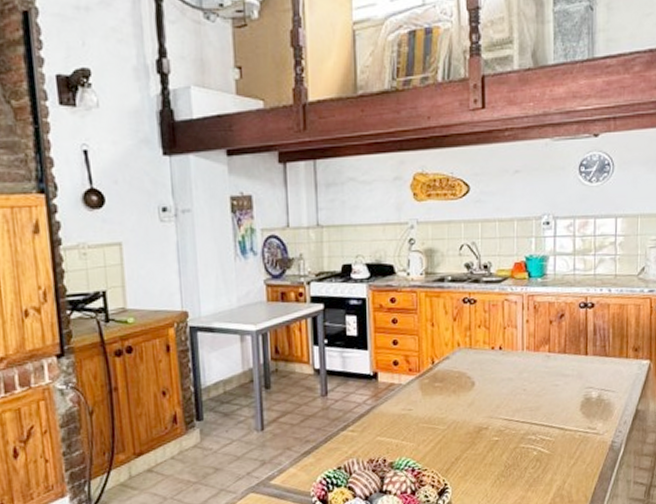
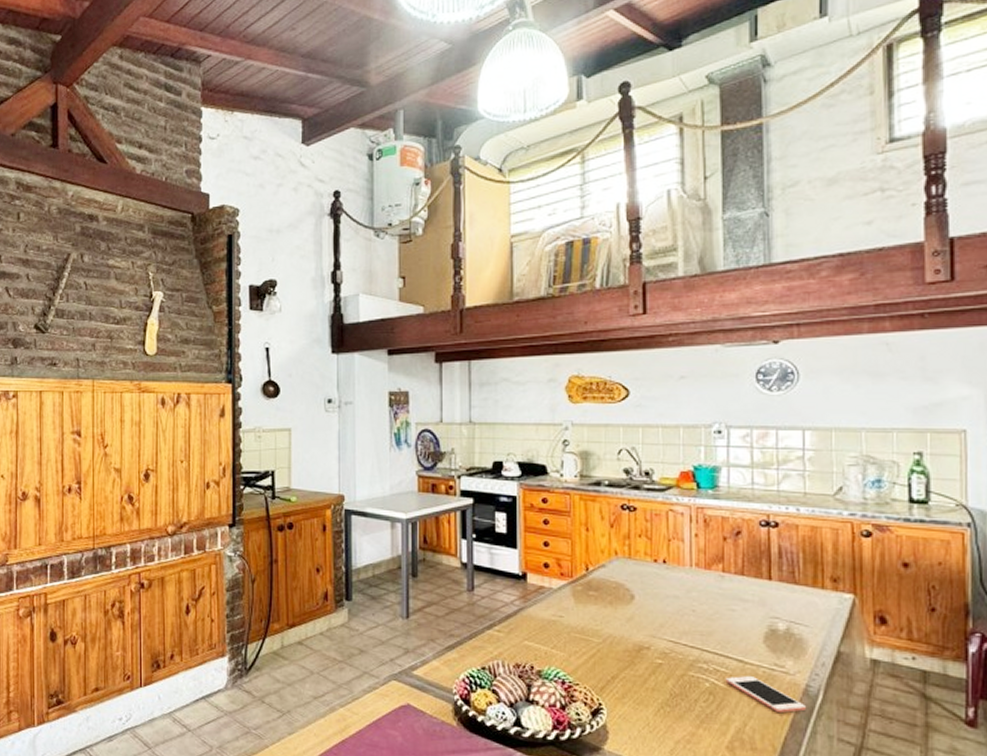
cell phone: none [549,439,612,468] -> present [725,675,807,713]

